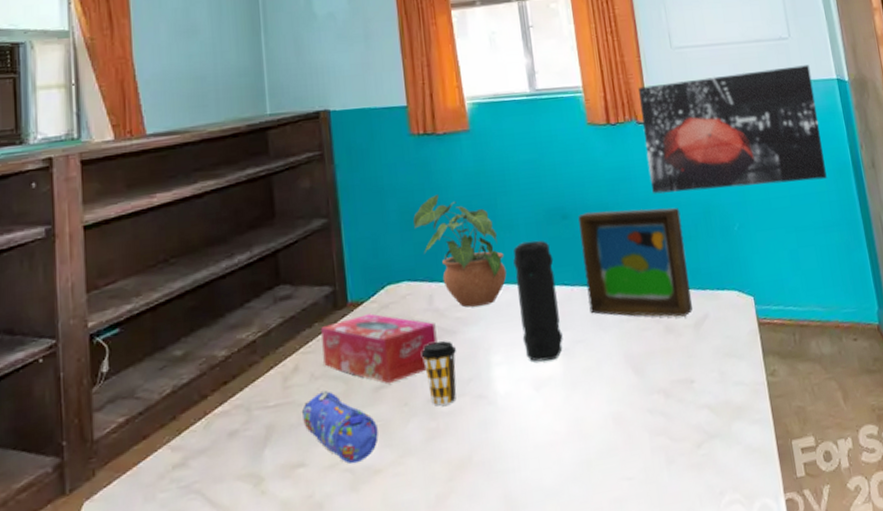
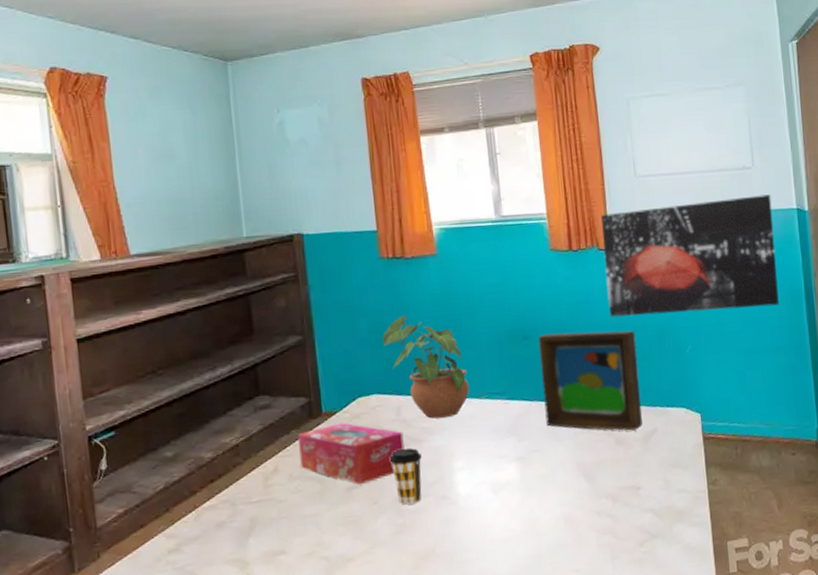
pencil case: present [301,390,378,464] -> none [281,489,351,553]
speaker: present [513,240,563,362] -> none [476,358,521,468]

